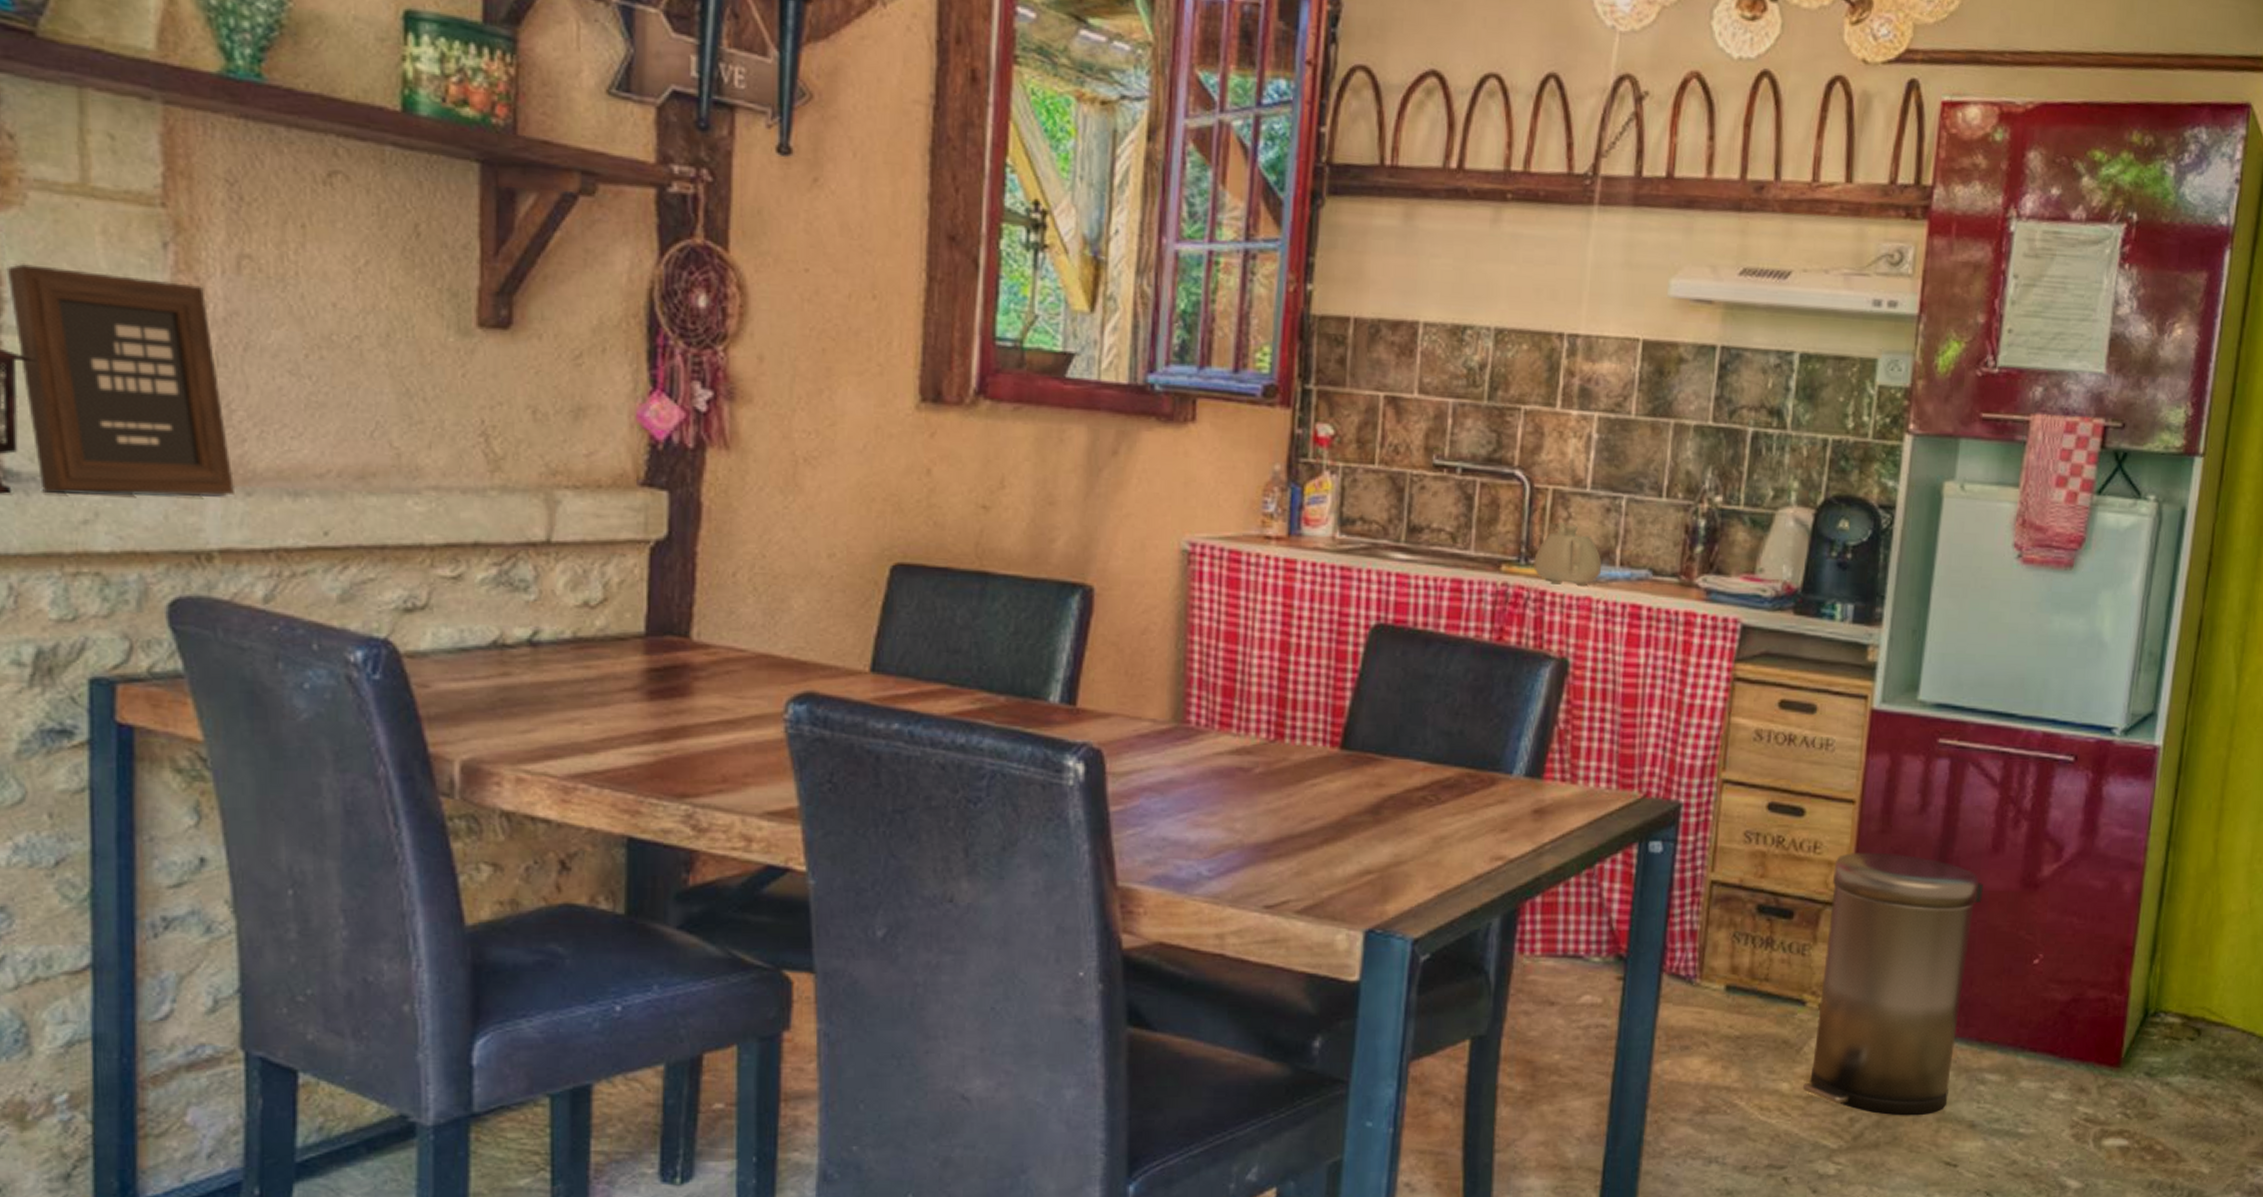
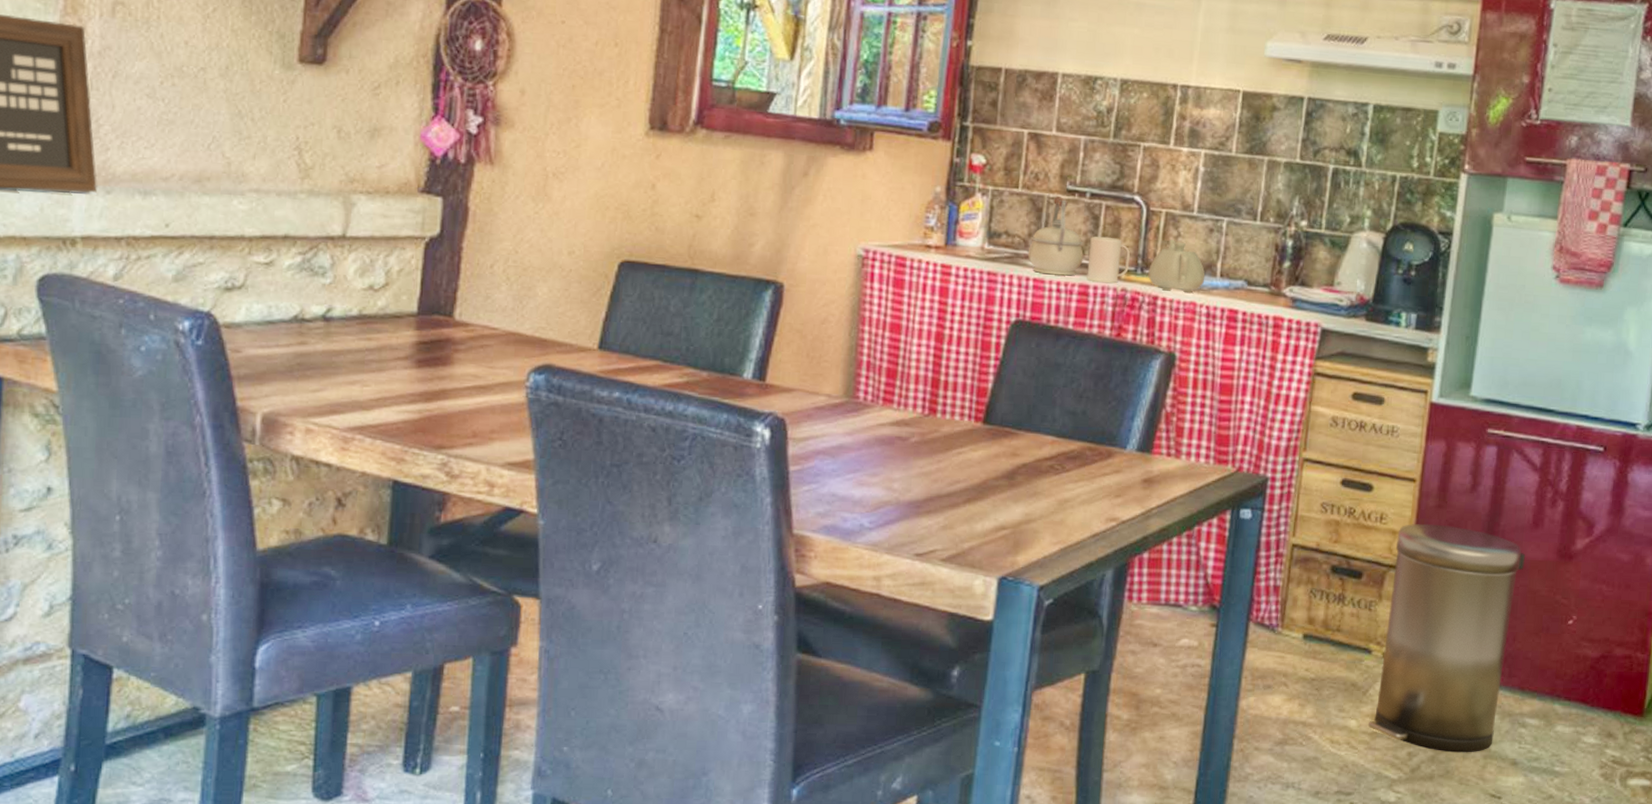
kettle: none [1388,473,1456,569] -> present [1027,196,1084,276]
mug: none [1460,520,1511,577] -> present [1087,236,1130,284]

